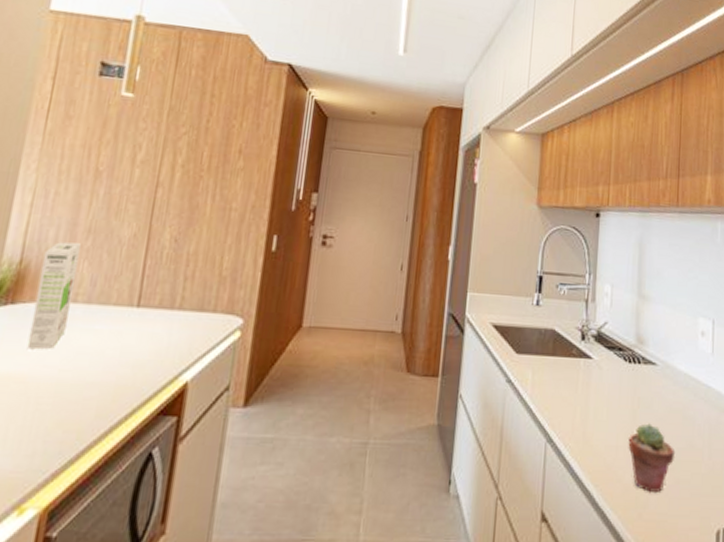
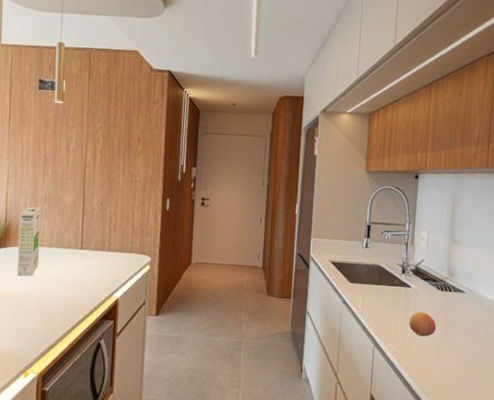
fruit: none [590,392,623,426] -> present [408,312,436,337]
potted succulent: present [628,423,676,493] -> none [439,336,479,386]

